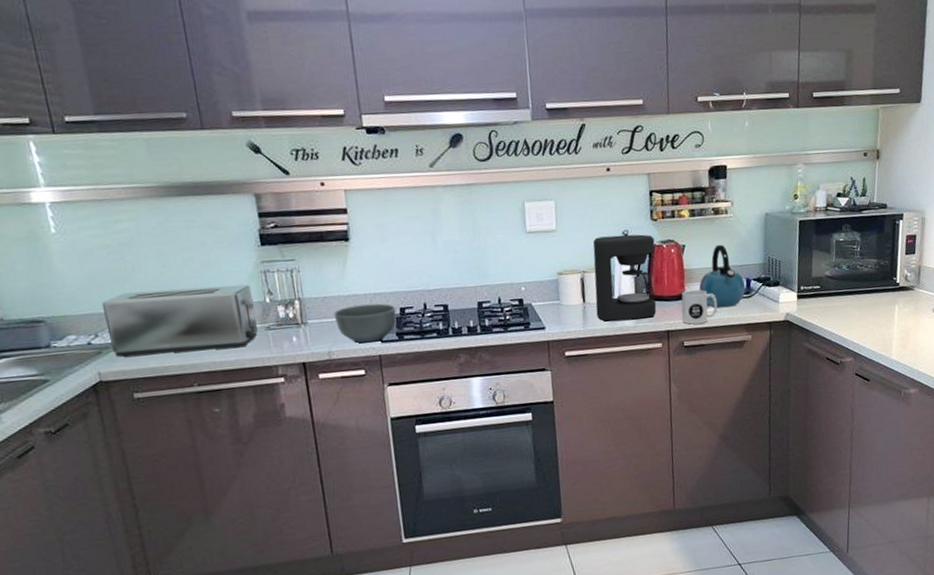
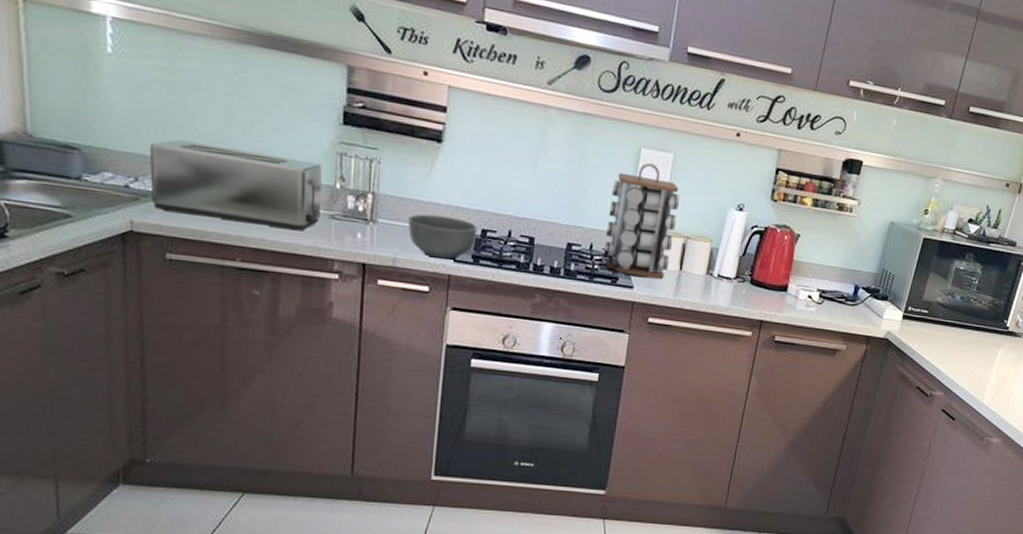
spice rack: none [506,214,573,319] -> present [603,162,680,280]
coffee maker: present [593,234,657,322] -> none [690,204,770,304]
mug: present [681,289,718,325] -> none [778,282,820,322]
kettle: present [698,244,746,308] -> none [803,242,853,311]

